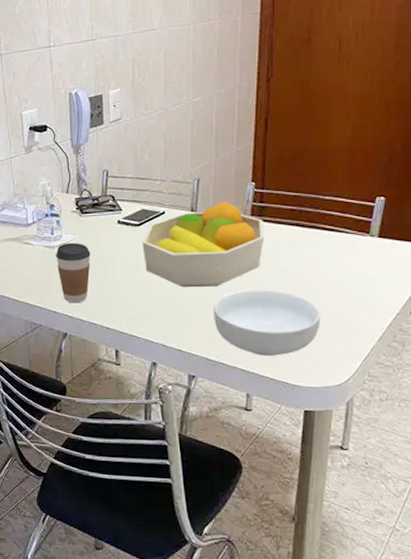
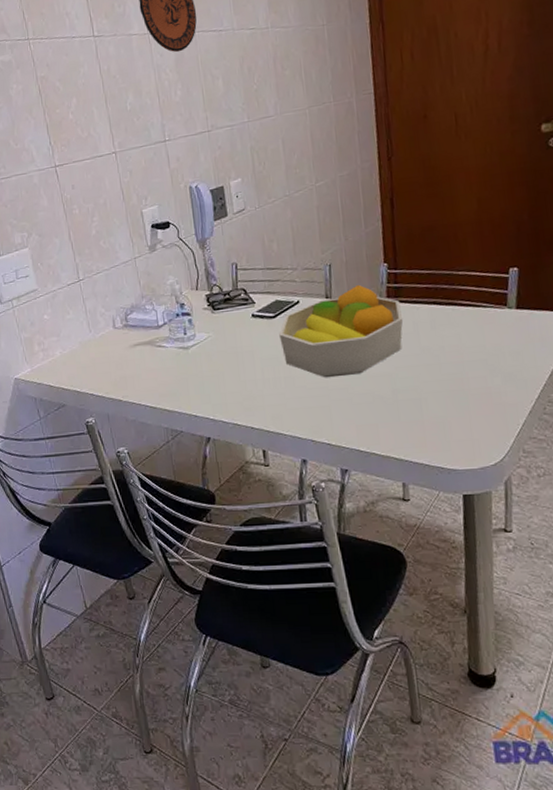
coffee cup: present [56,243,91,303] -> none [191,341,229,405]
cereal bowl: present [214,289,321,356] -> none [359,372,469,442]

